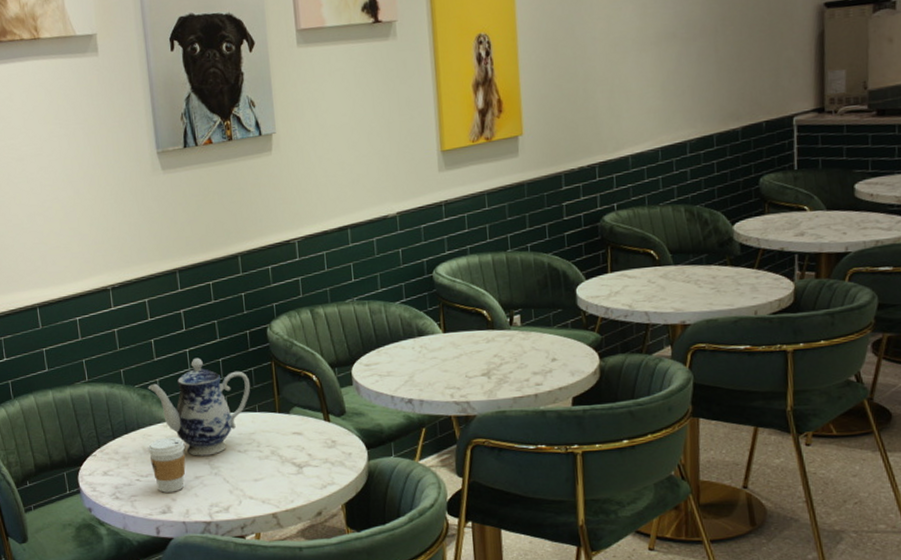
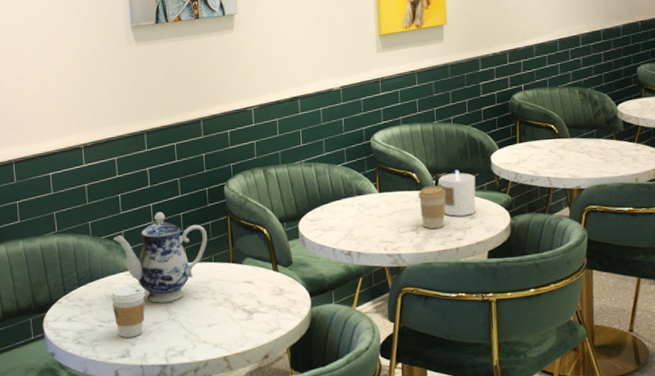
coffee cup: none [489,323,523,373] -> present [418,185,447,229]
candle: none [515,305,558,359] -> present [439,170,476,217]

